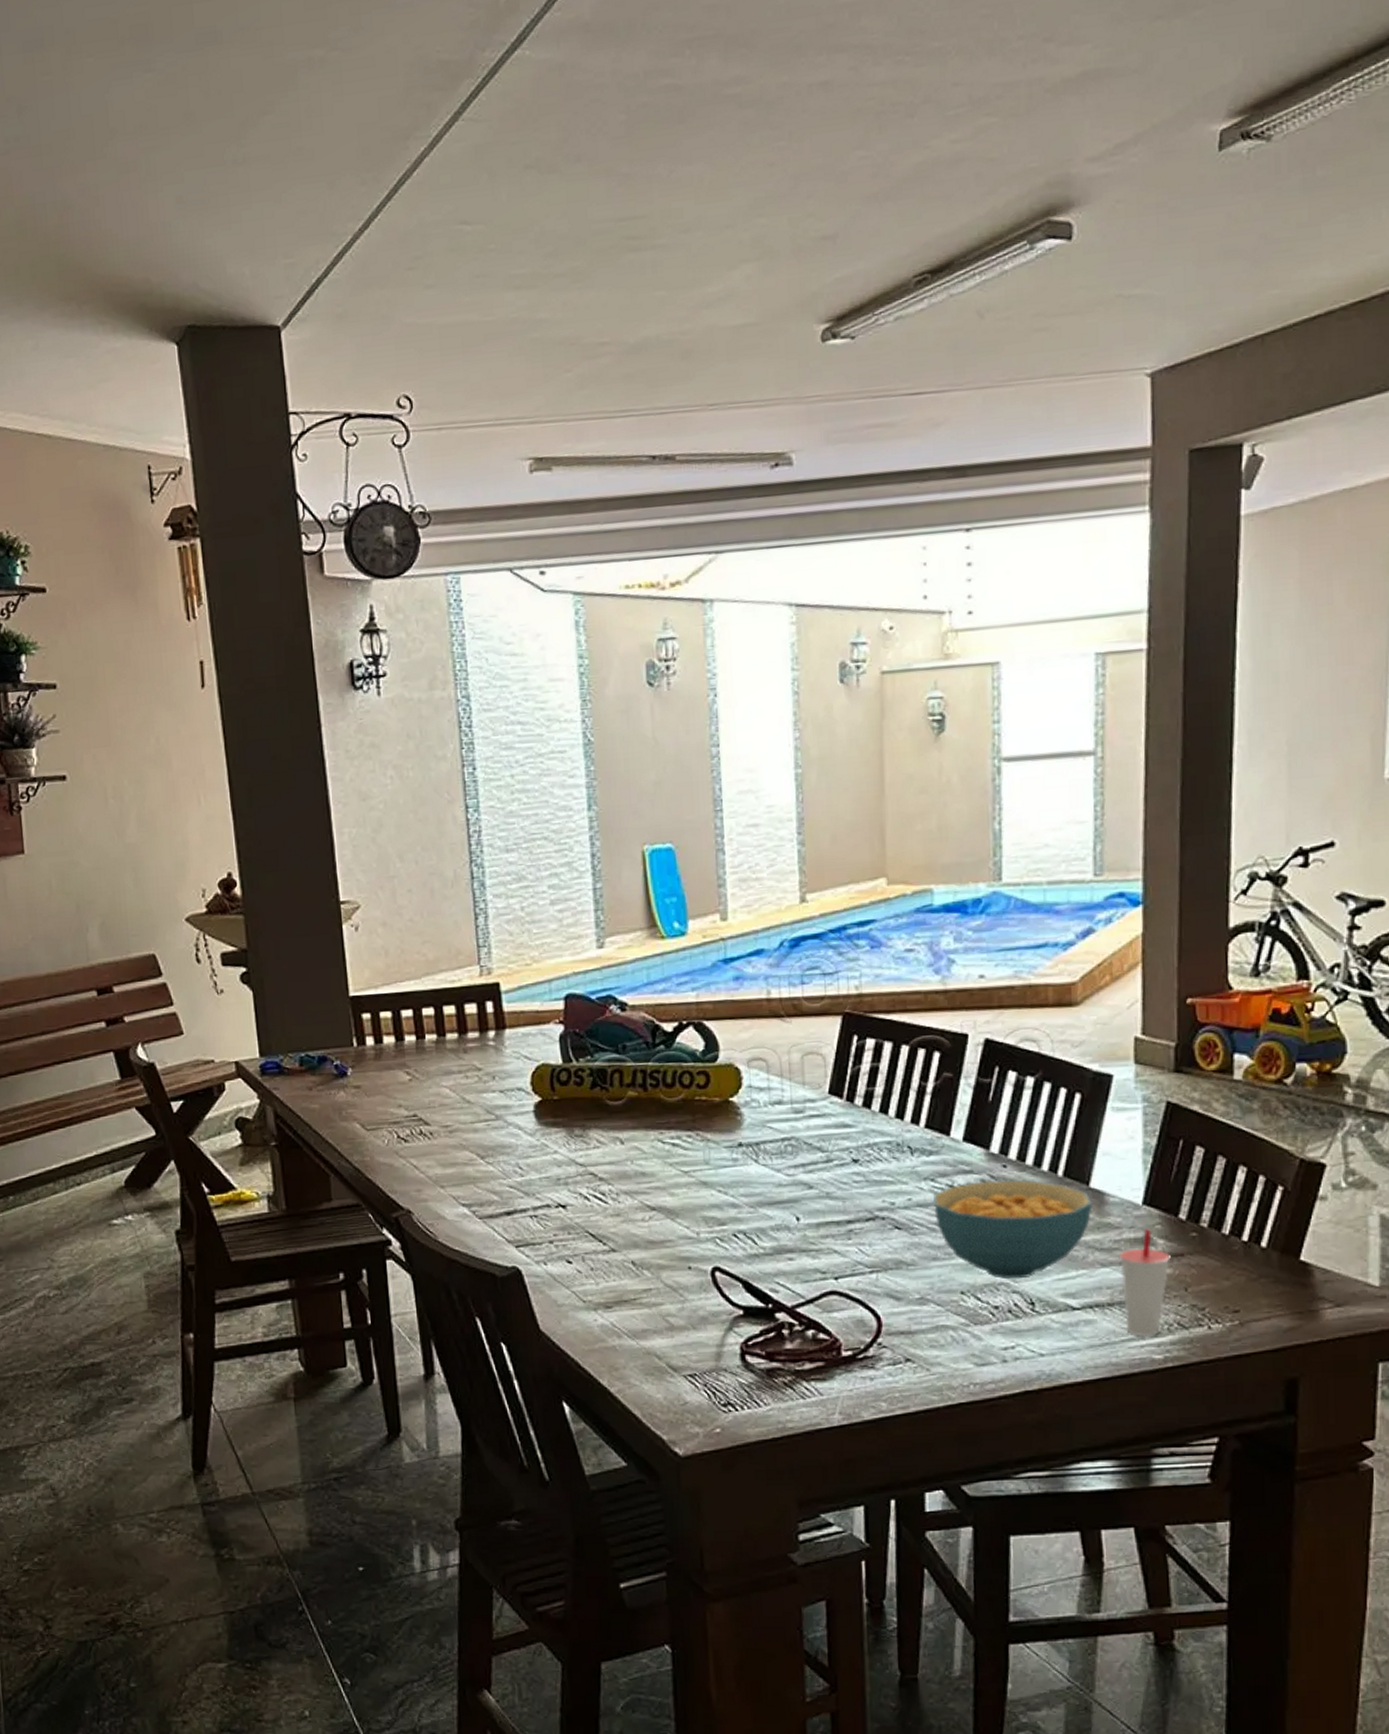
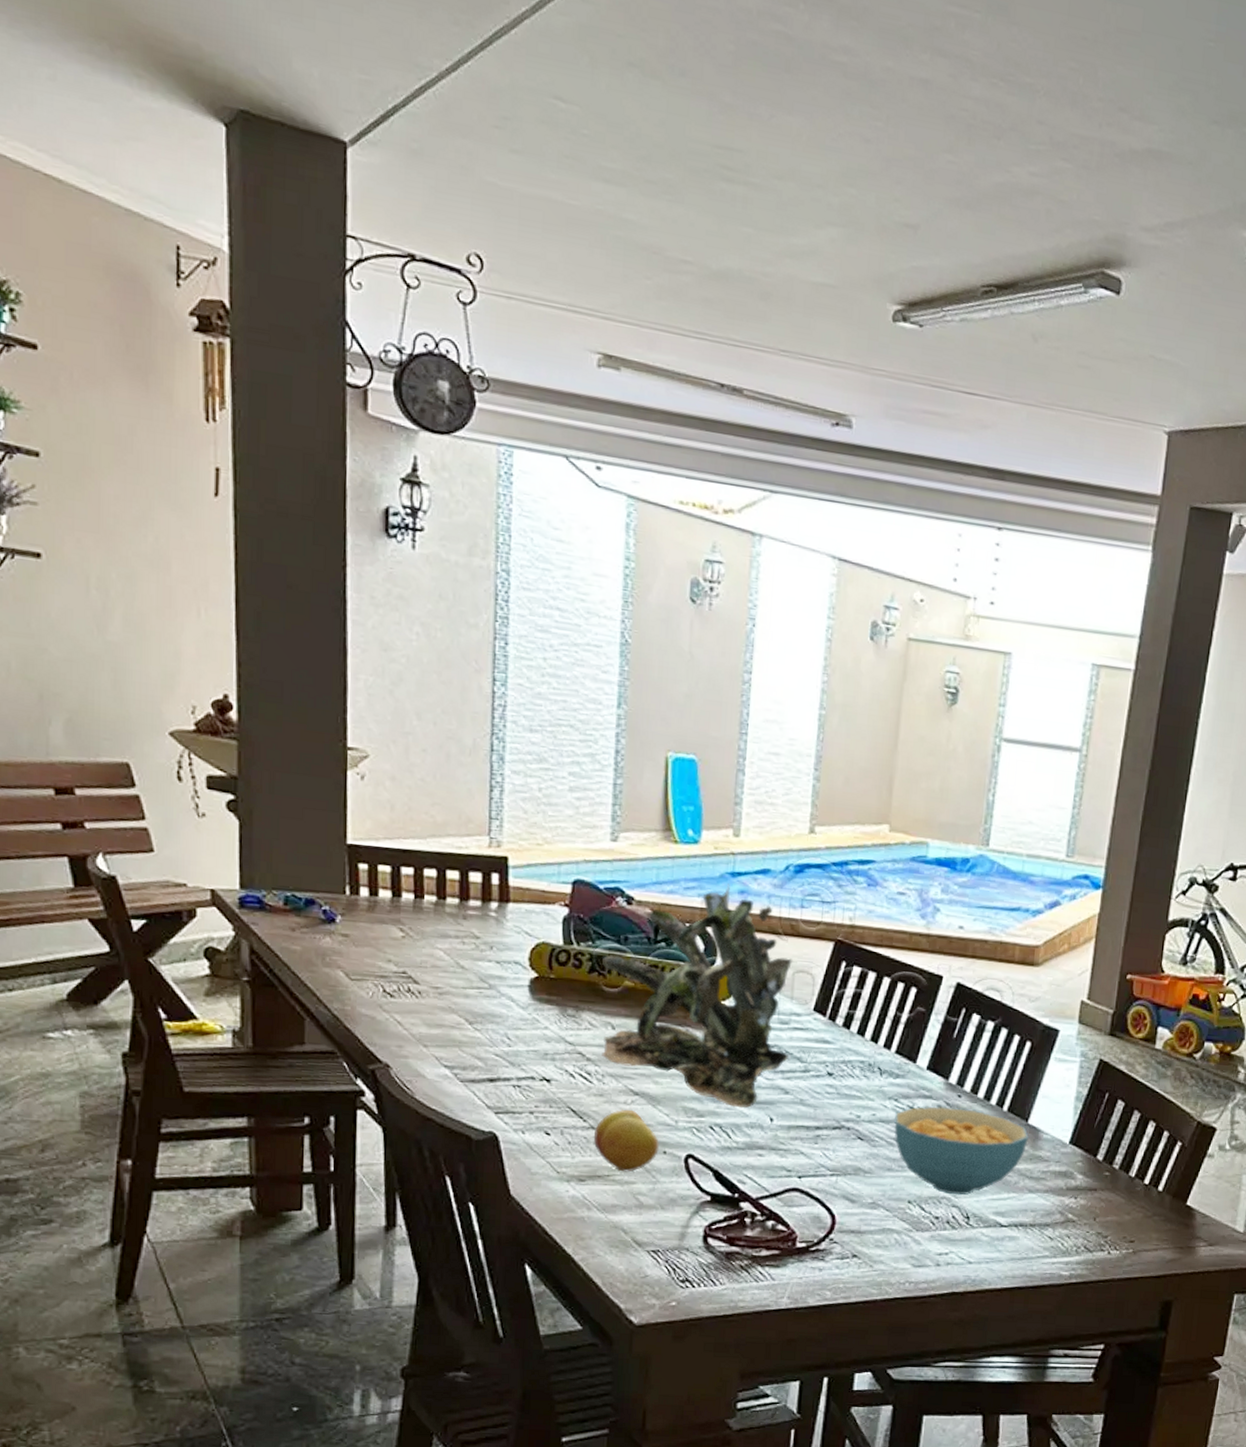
plant: none [602,971,808,1211] -> present [601,883,792,1109]
fruit: none [615,1226,683,1294] -> present [593,1109,659,1173]
cup: present [1120,1228,1171,1337] -> none [1042,1163,1086,1255]

